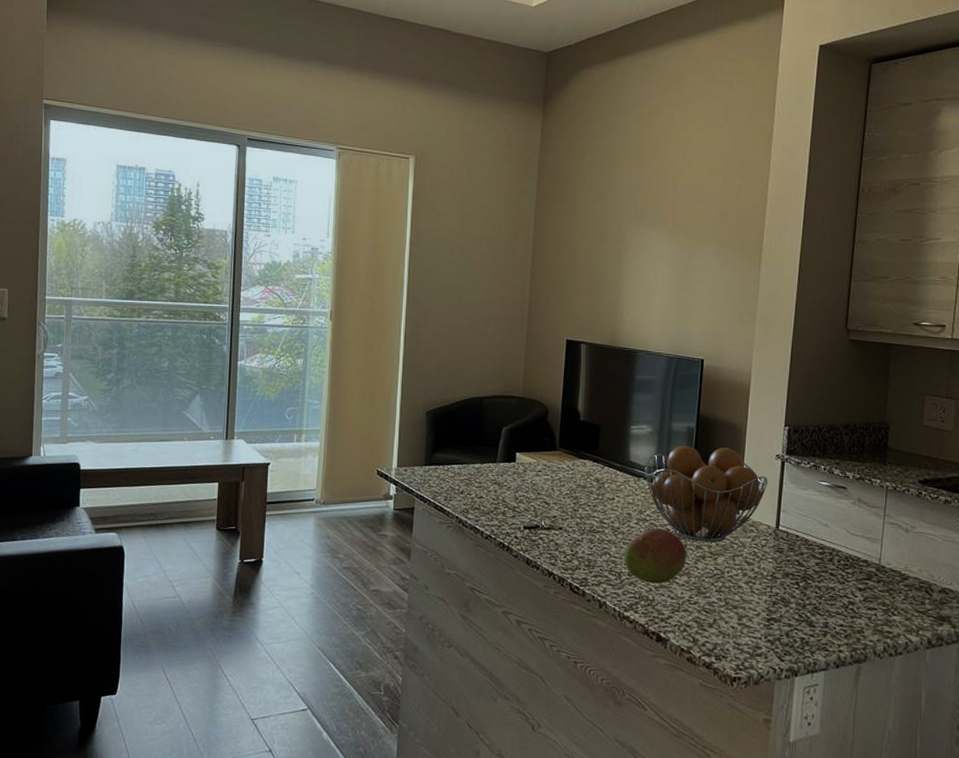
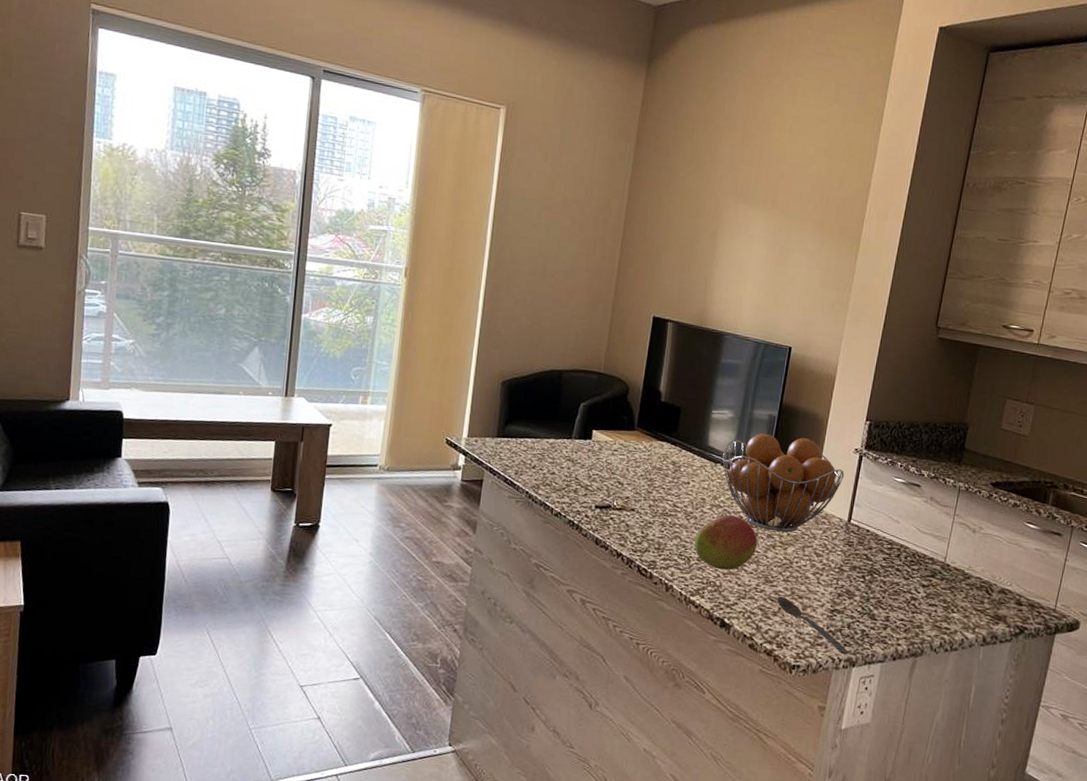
spoon: none [712,607,789,664] -> present [777,596,849,655]

